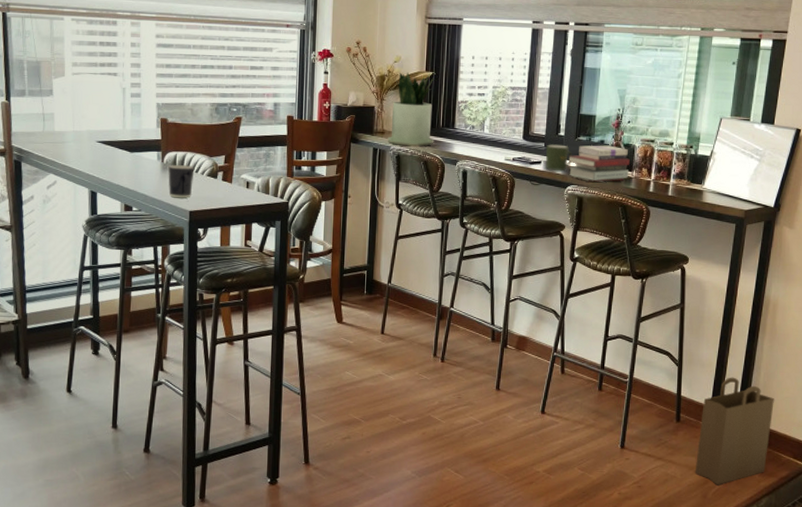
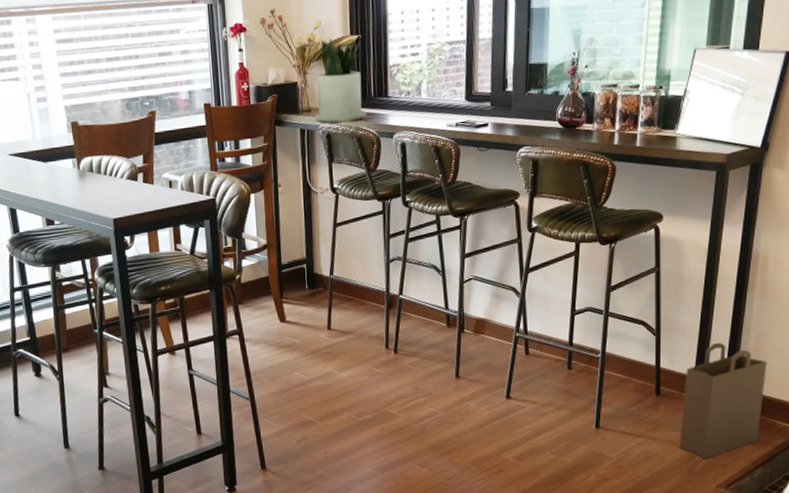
mug: present [168,165,195,198] -> none [85,170,114,207]
mug: present [545,144,572,171] -> none [492,101,523,133]
books: present [568,145,630,182] -> none [519,96,590,141]

